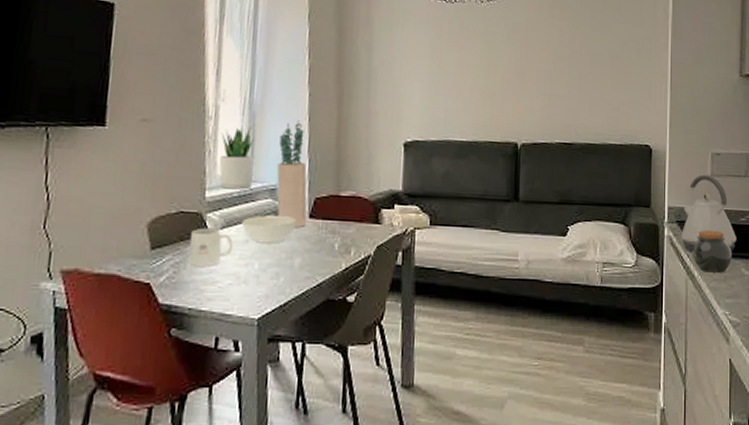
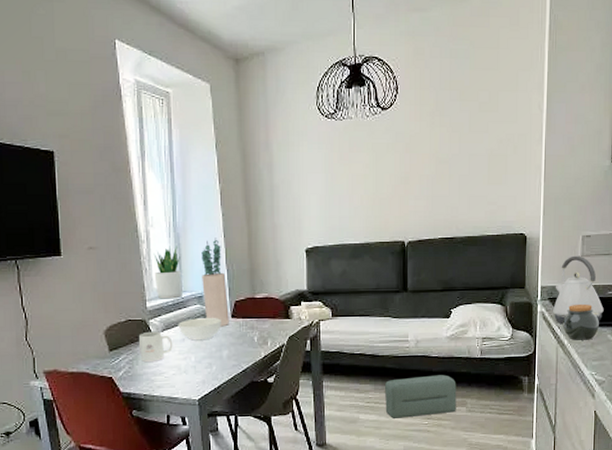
pouf: none [488,304,573,356] -> present [385,375,457,418]

